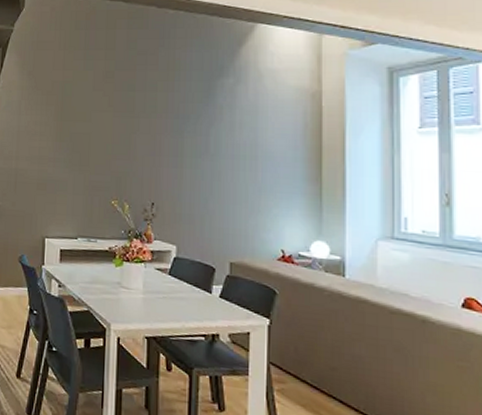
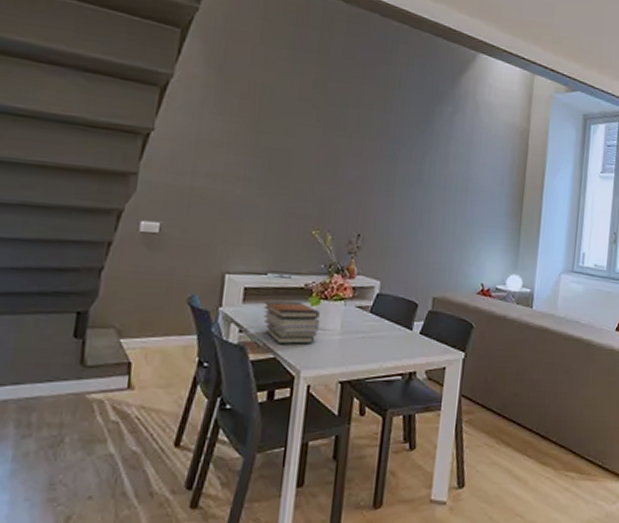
book stack: none [76,261,125,301] -> present [263,301,321,344]

